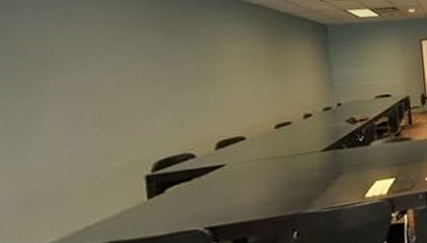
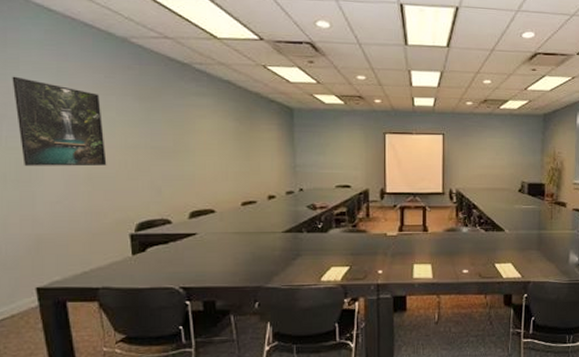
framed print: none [9,19,120,115] -> present [12,76,107,167]

